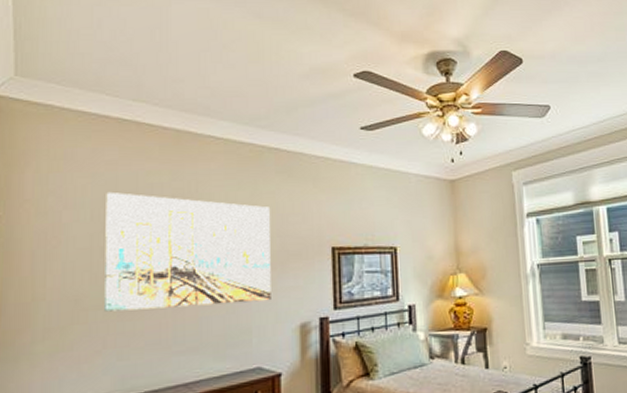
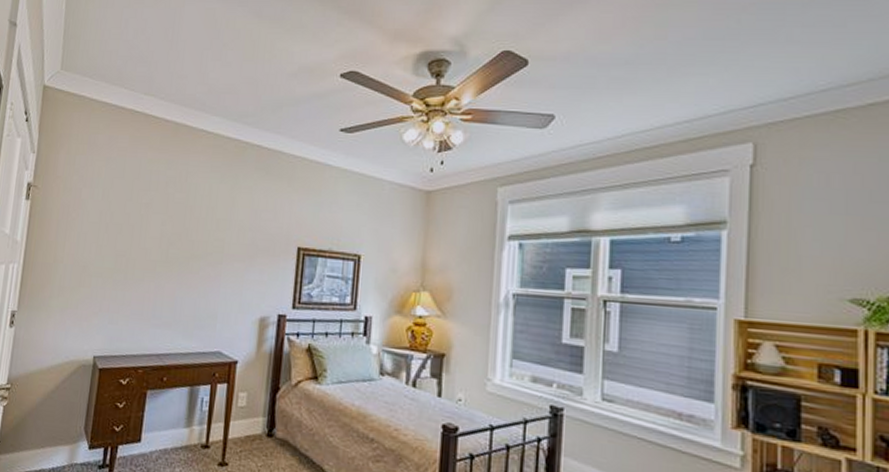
wall art: present [104,191,271,312] -> none [104,175,246,291]

